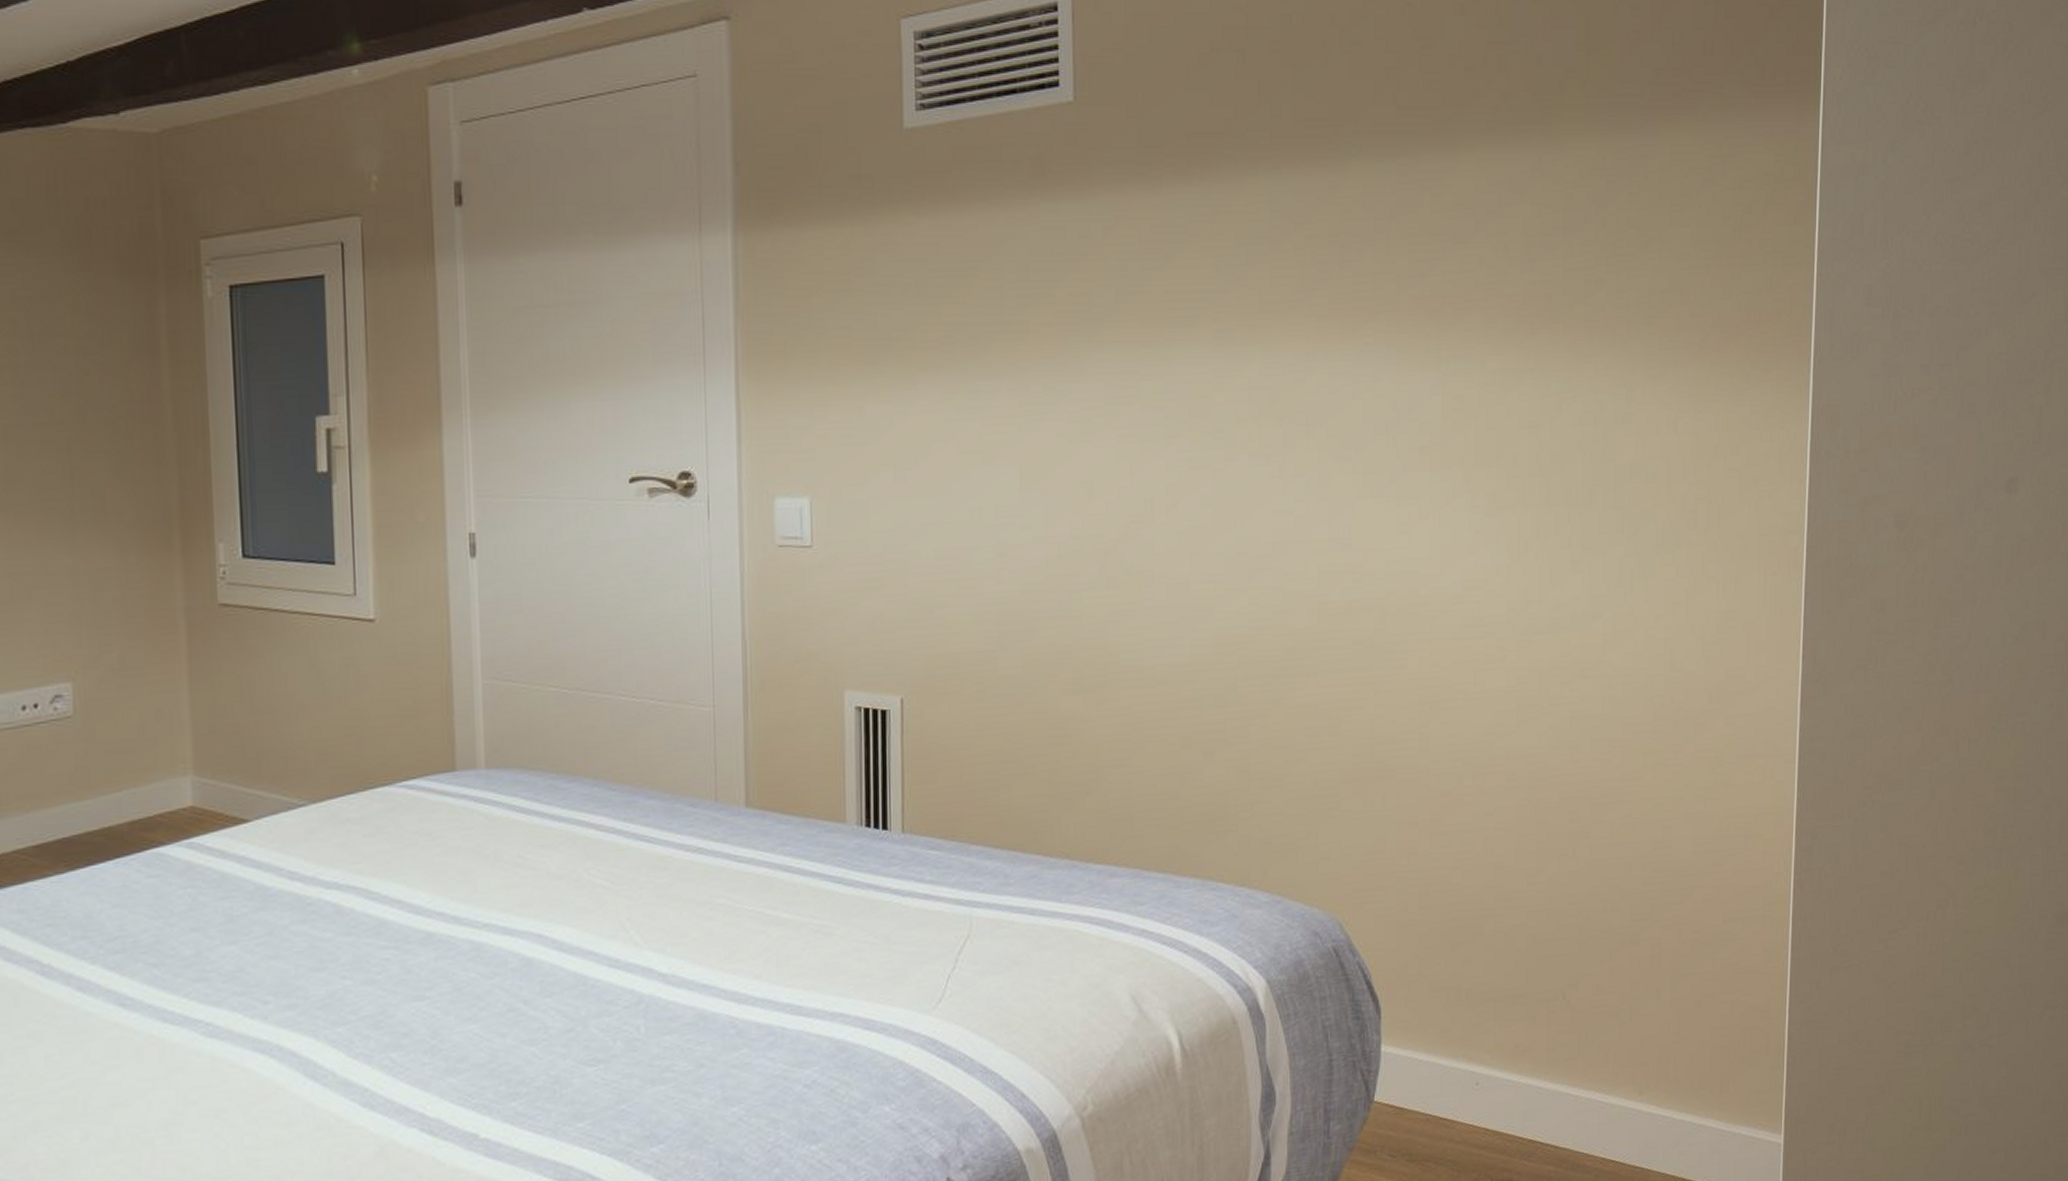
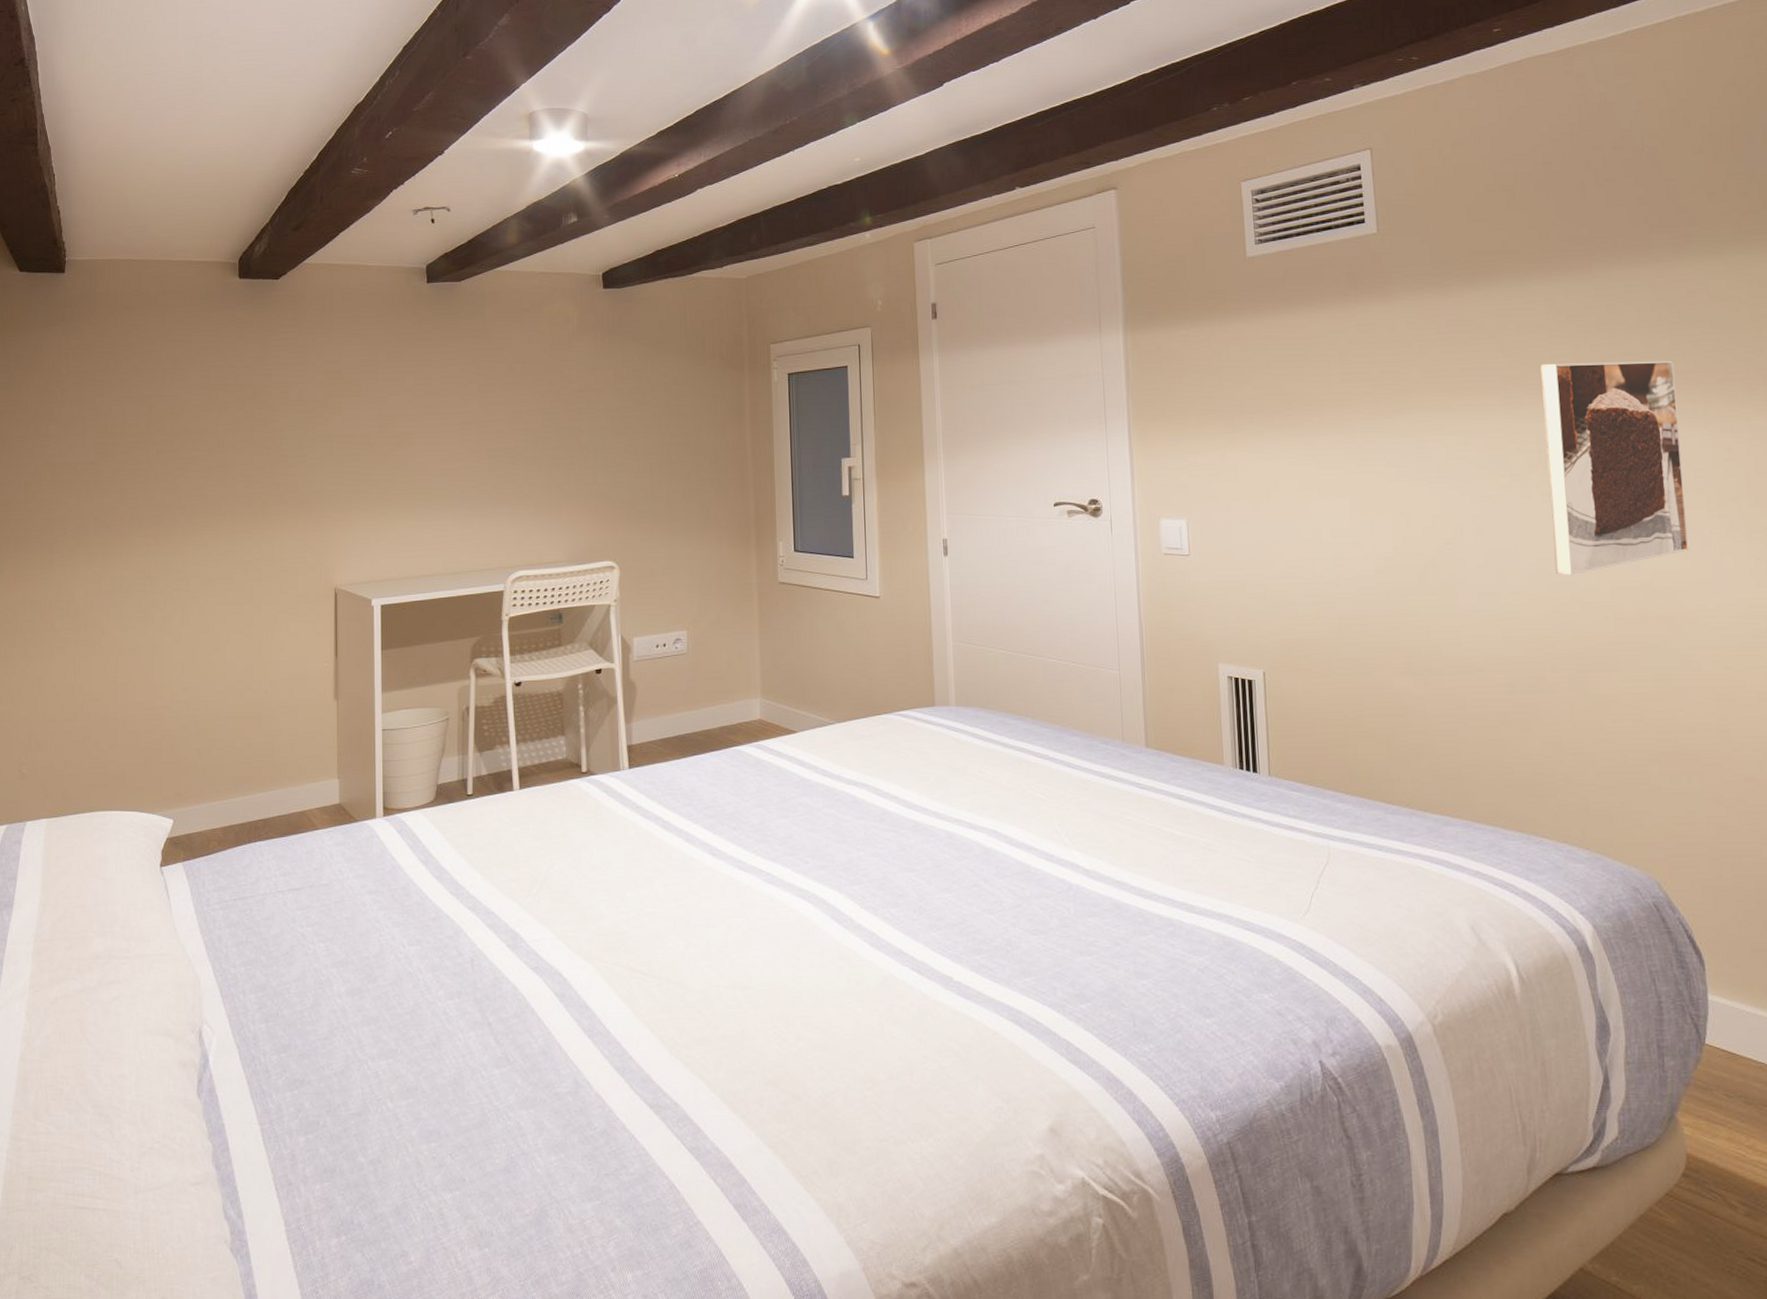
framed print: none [1257,283,1409,559] -> present [1540,360,1689,576]

